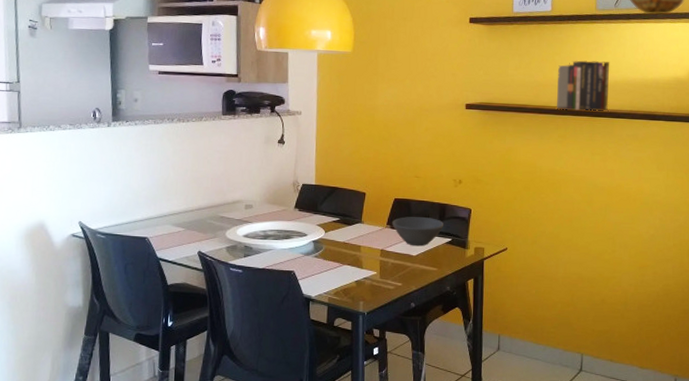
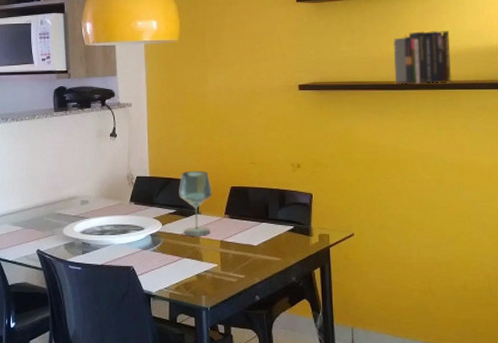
wine glass: none [342,181,376,244] -> present [178,170,213,236]
bowl: present [392,217,443,246] -> none [230,205,284,236]

